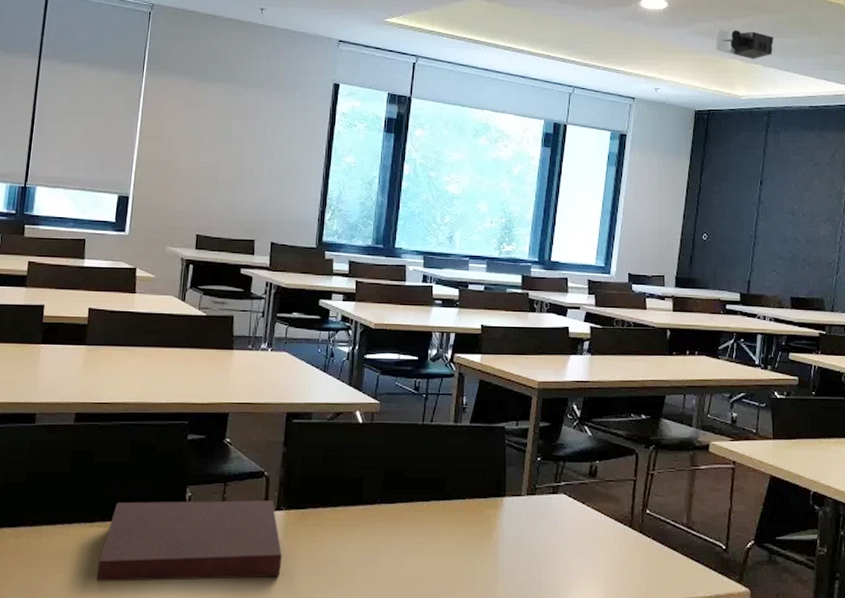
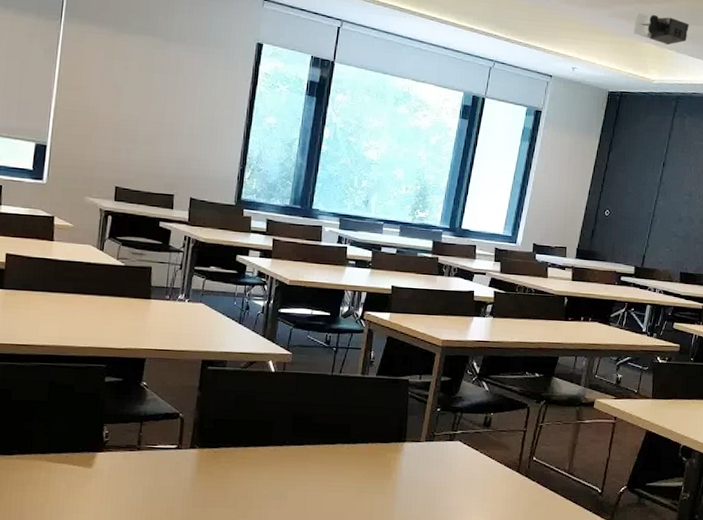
notebook: present [96,500,282,581] -> none [15,437,195,509]

